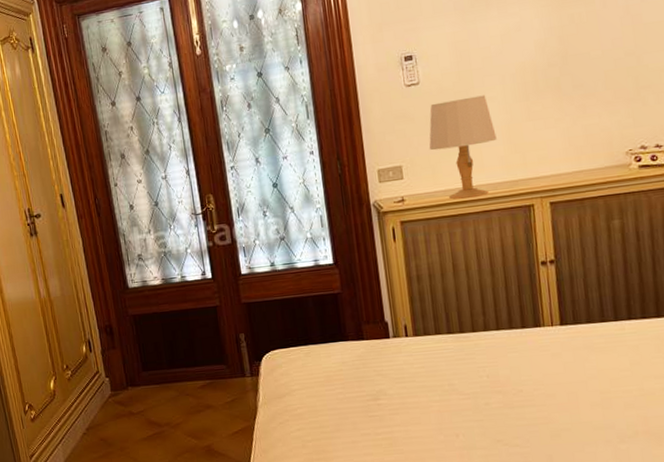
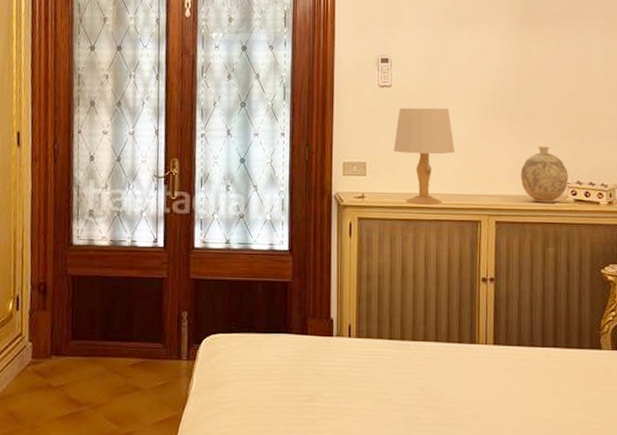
decorative vase: none [573,114,631,176] -> present [520,146,568,203]

